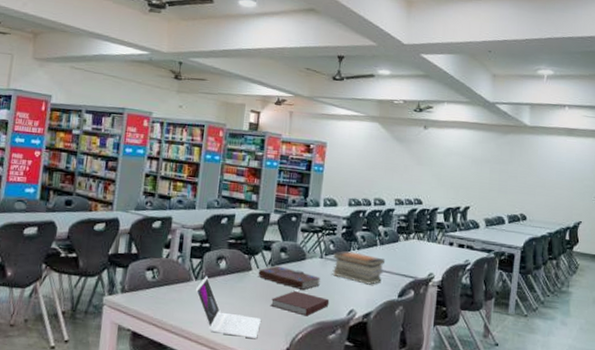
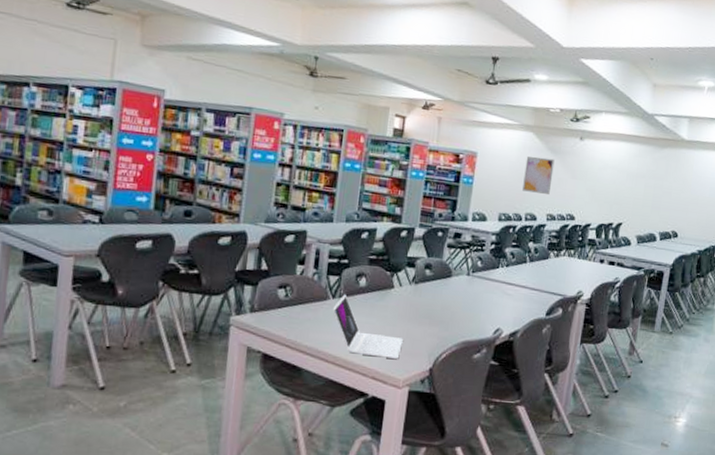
book: present [258,265,321,290] -> none [400,283,468,308]
notebook: present [271,290,330,316] -> none [414,308,476,336]
book stack: present [332,250,386,285] -> none [479,267,535,303]
wall art: none [371,145,401,181] -> present [522,156,555,195]

